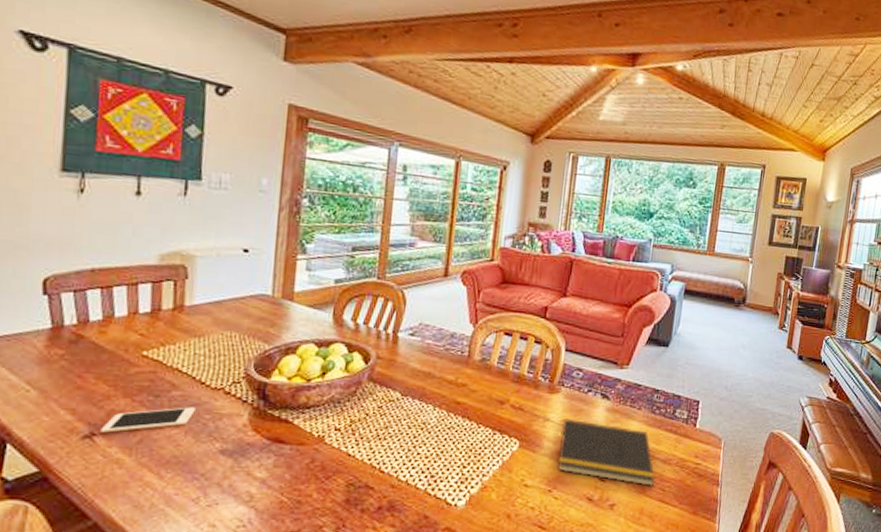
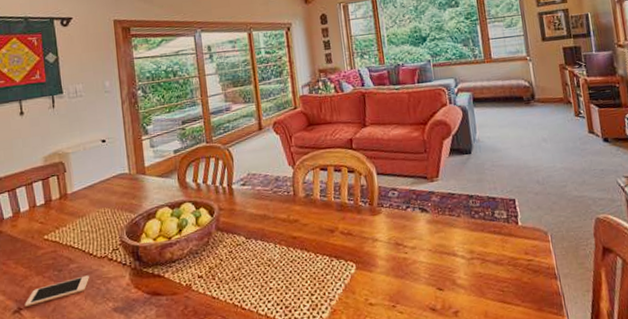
notepad: present [558,418,655,487] -> none [390,235,492,290]

